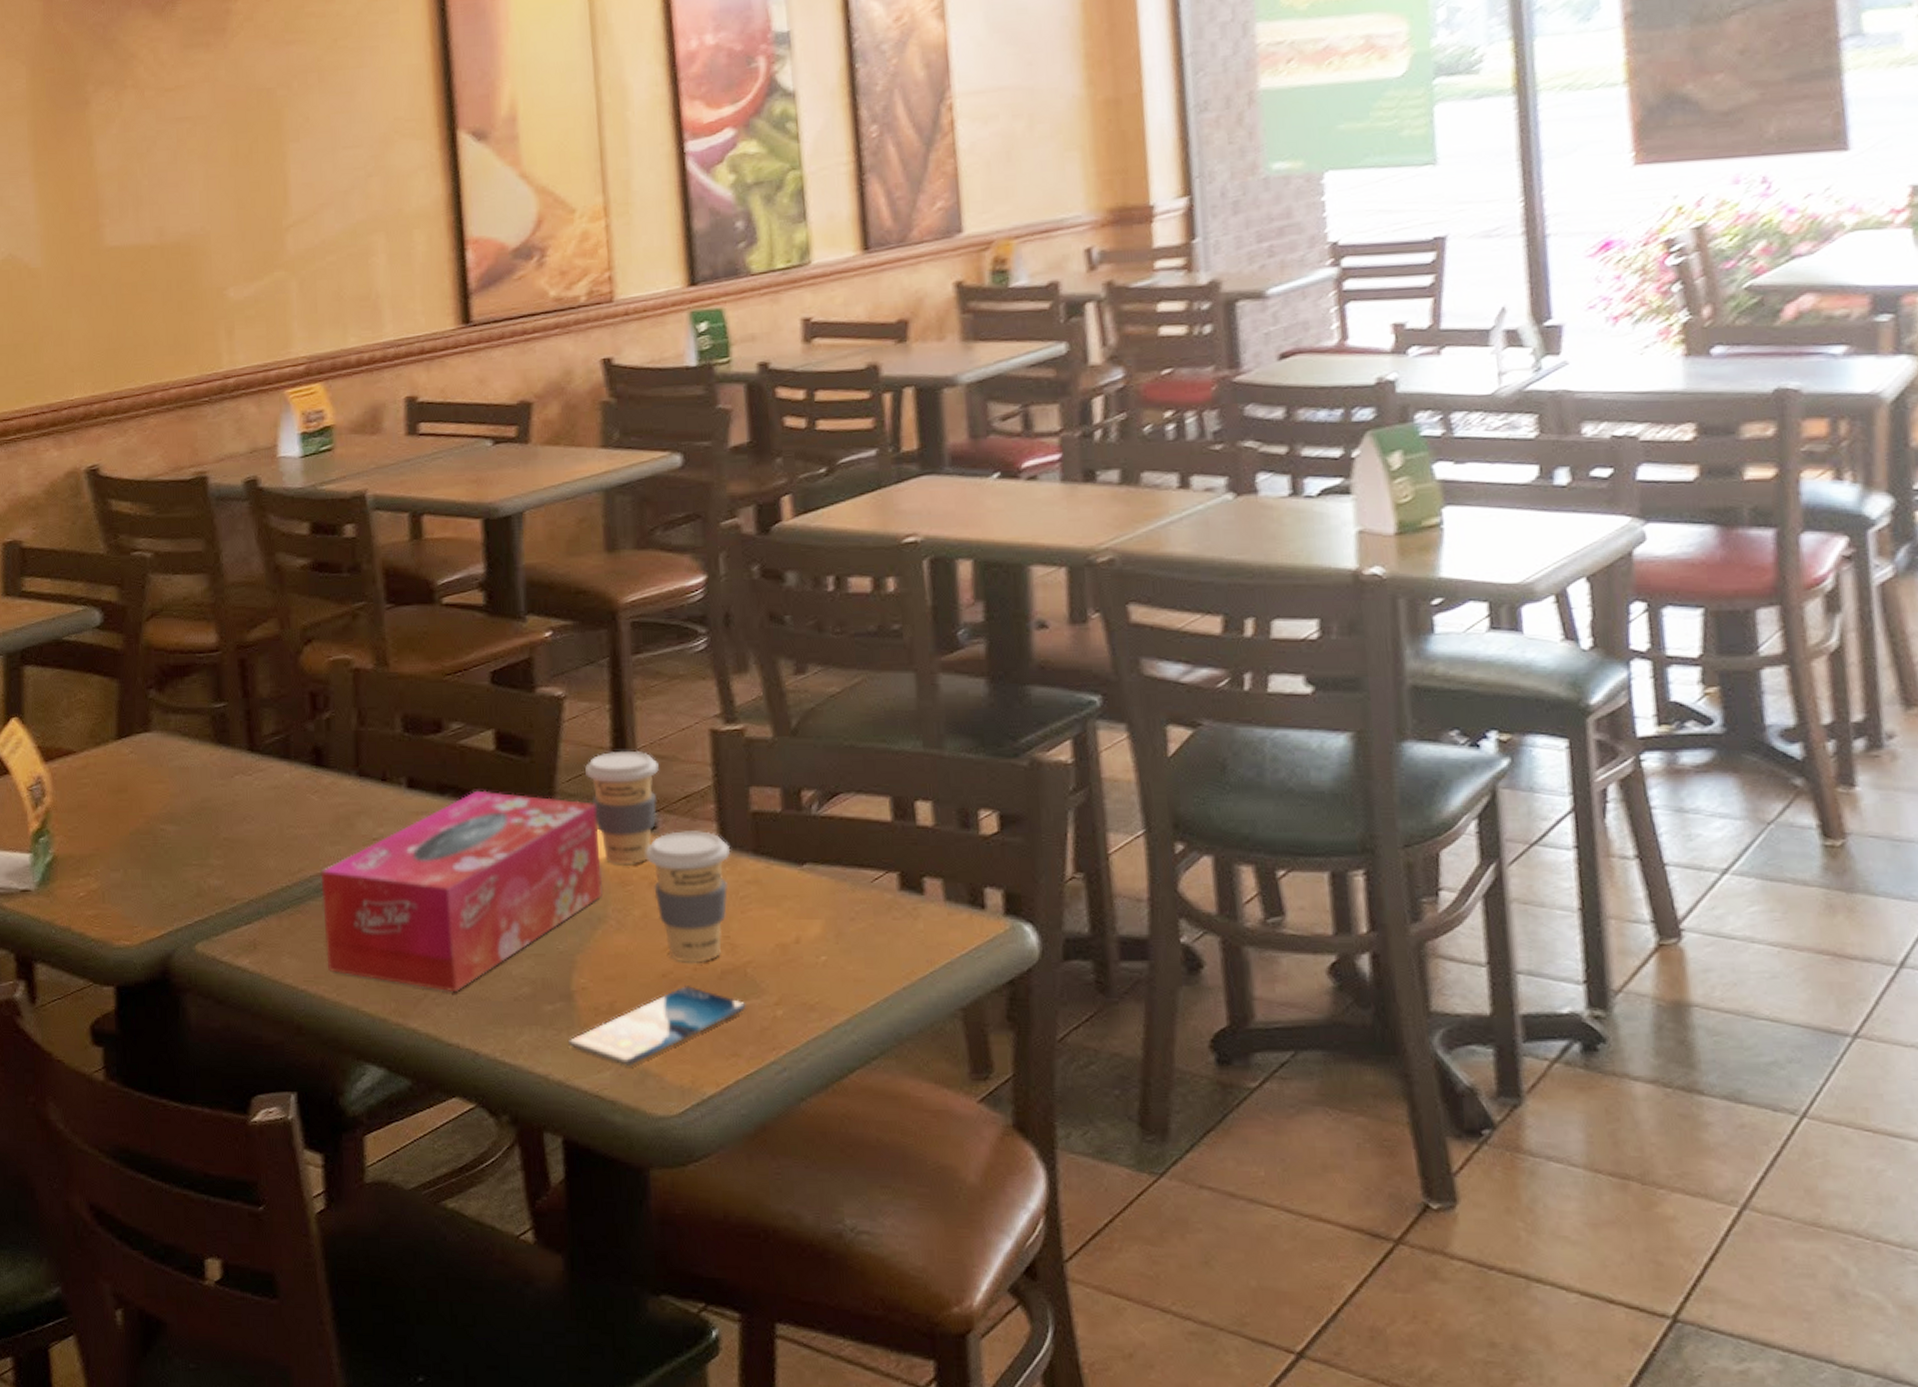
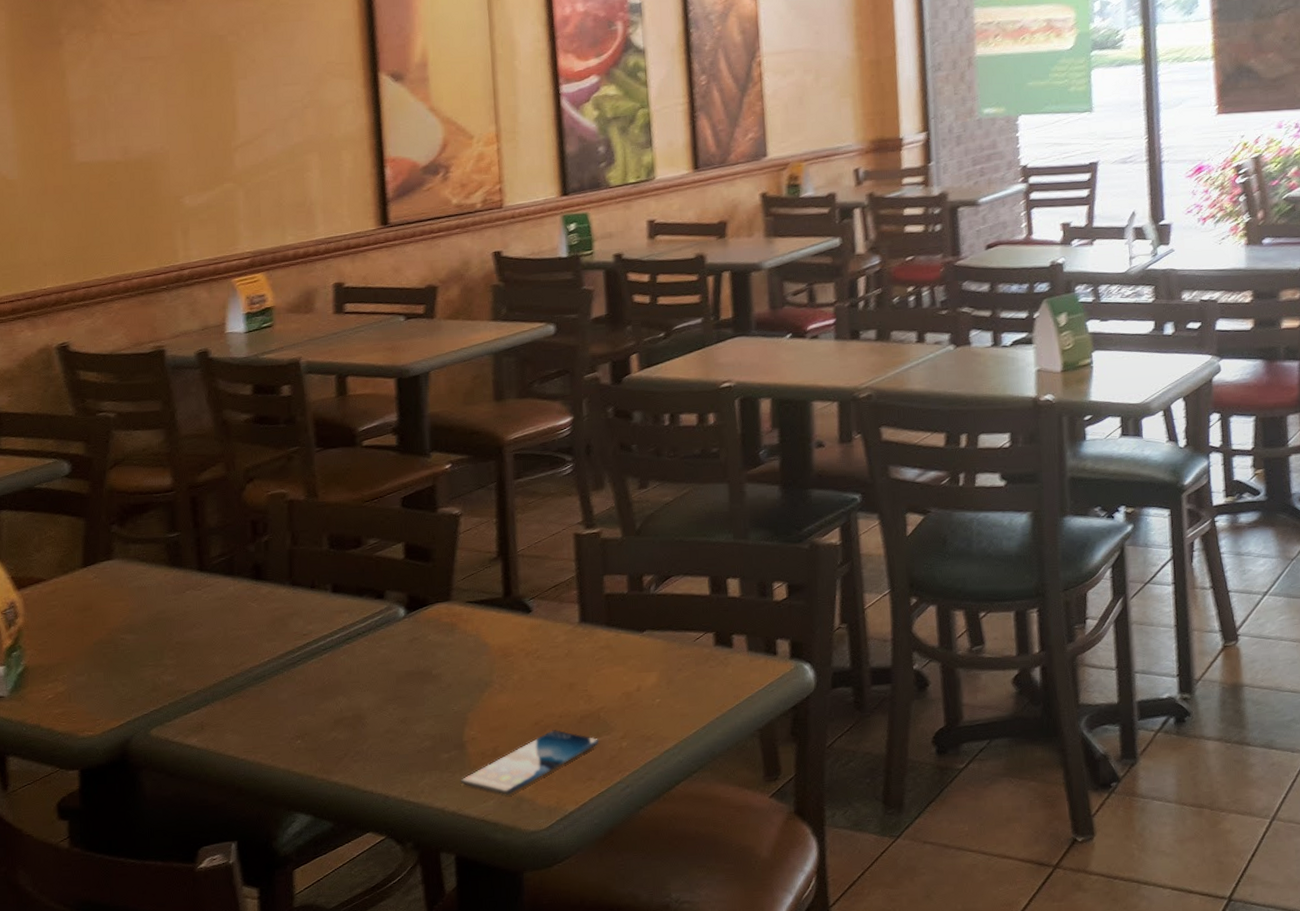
tissue box: present [321,790,602,991] -> none [259,590,489,750]
coffee cup: present [585,750,659,864] -> none [476,553,534,641]
coffee cup: present [646,831,731,963] -> none [523,611,589,712]

